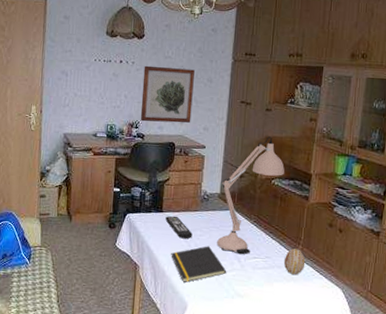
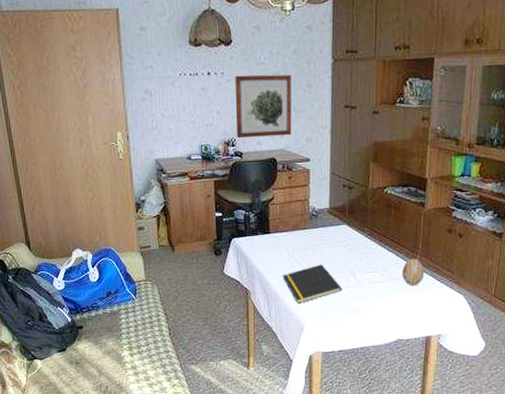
remote control: present [165,215,193,239] -> none [273,236,303,259]
desk lamp: present [217,136,285,255] -> none [330,142,397,270]

